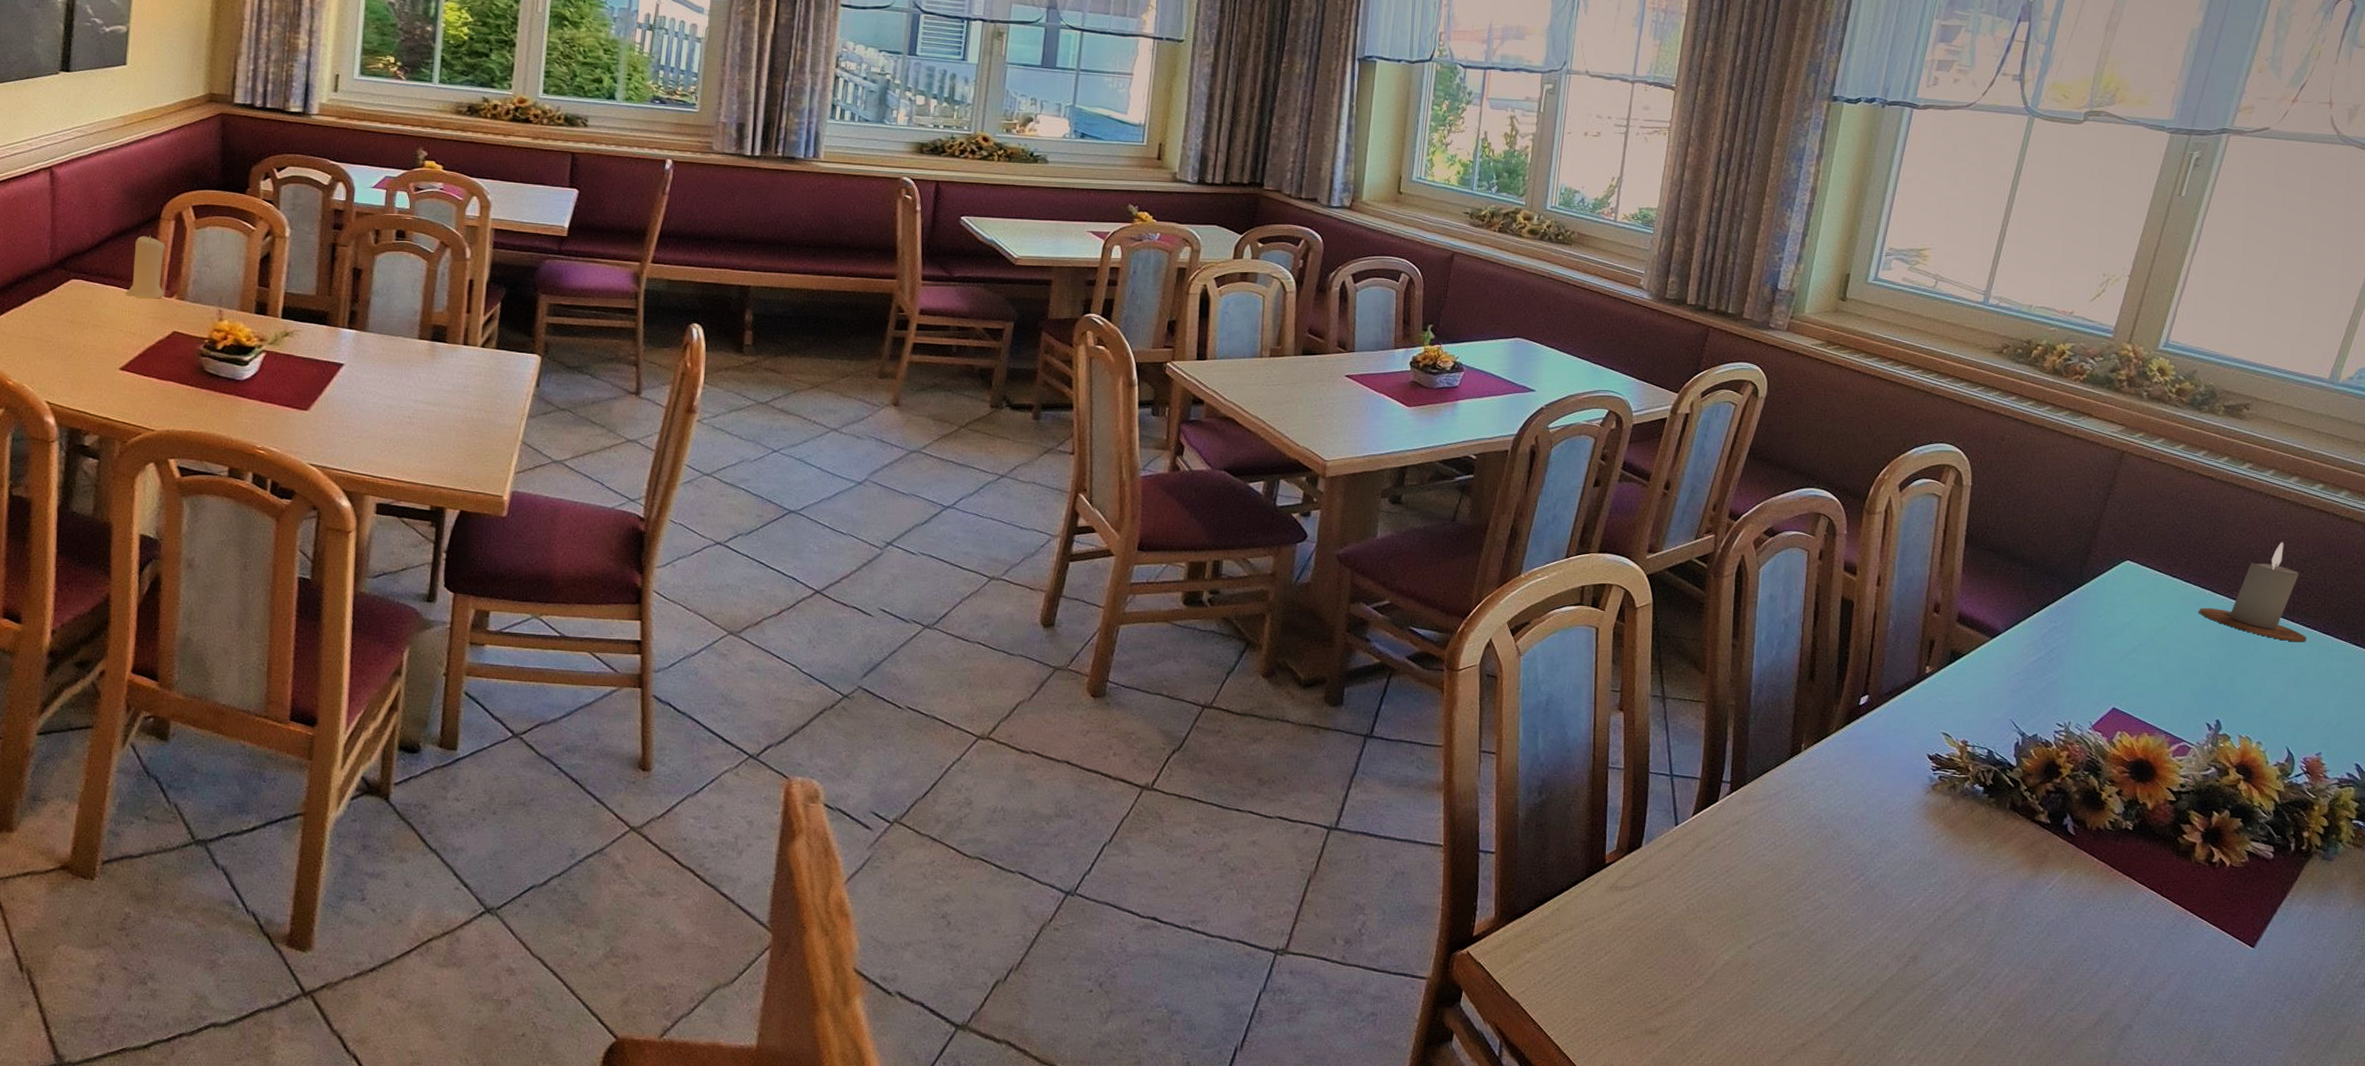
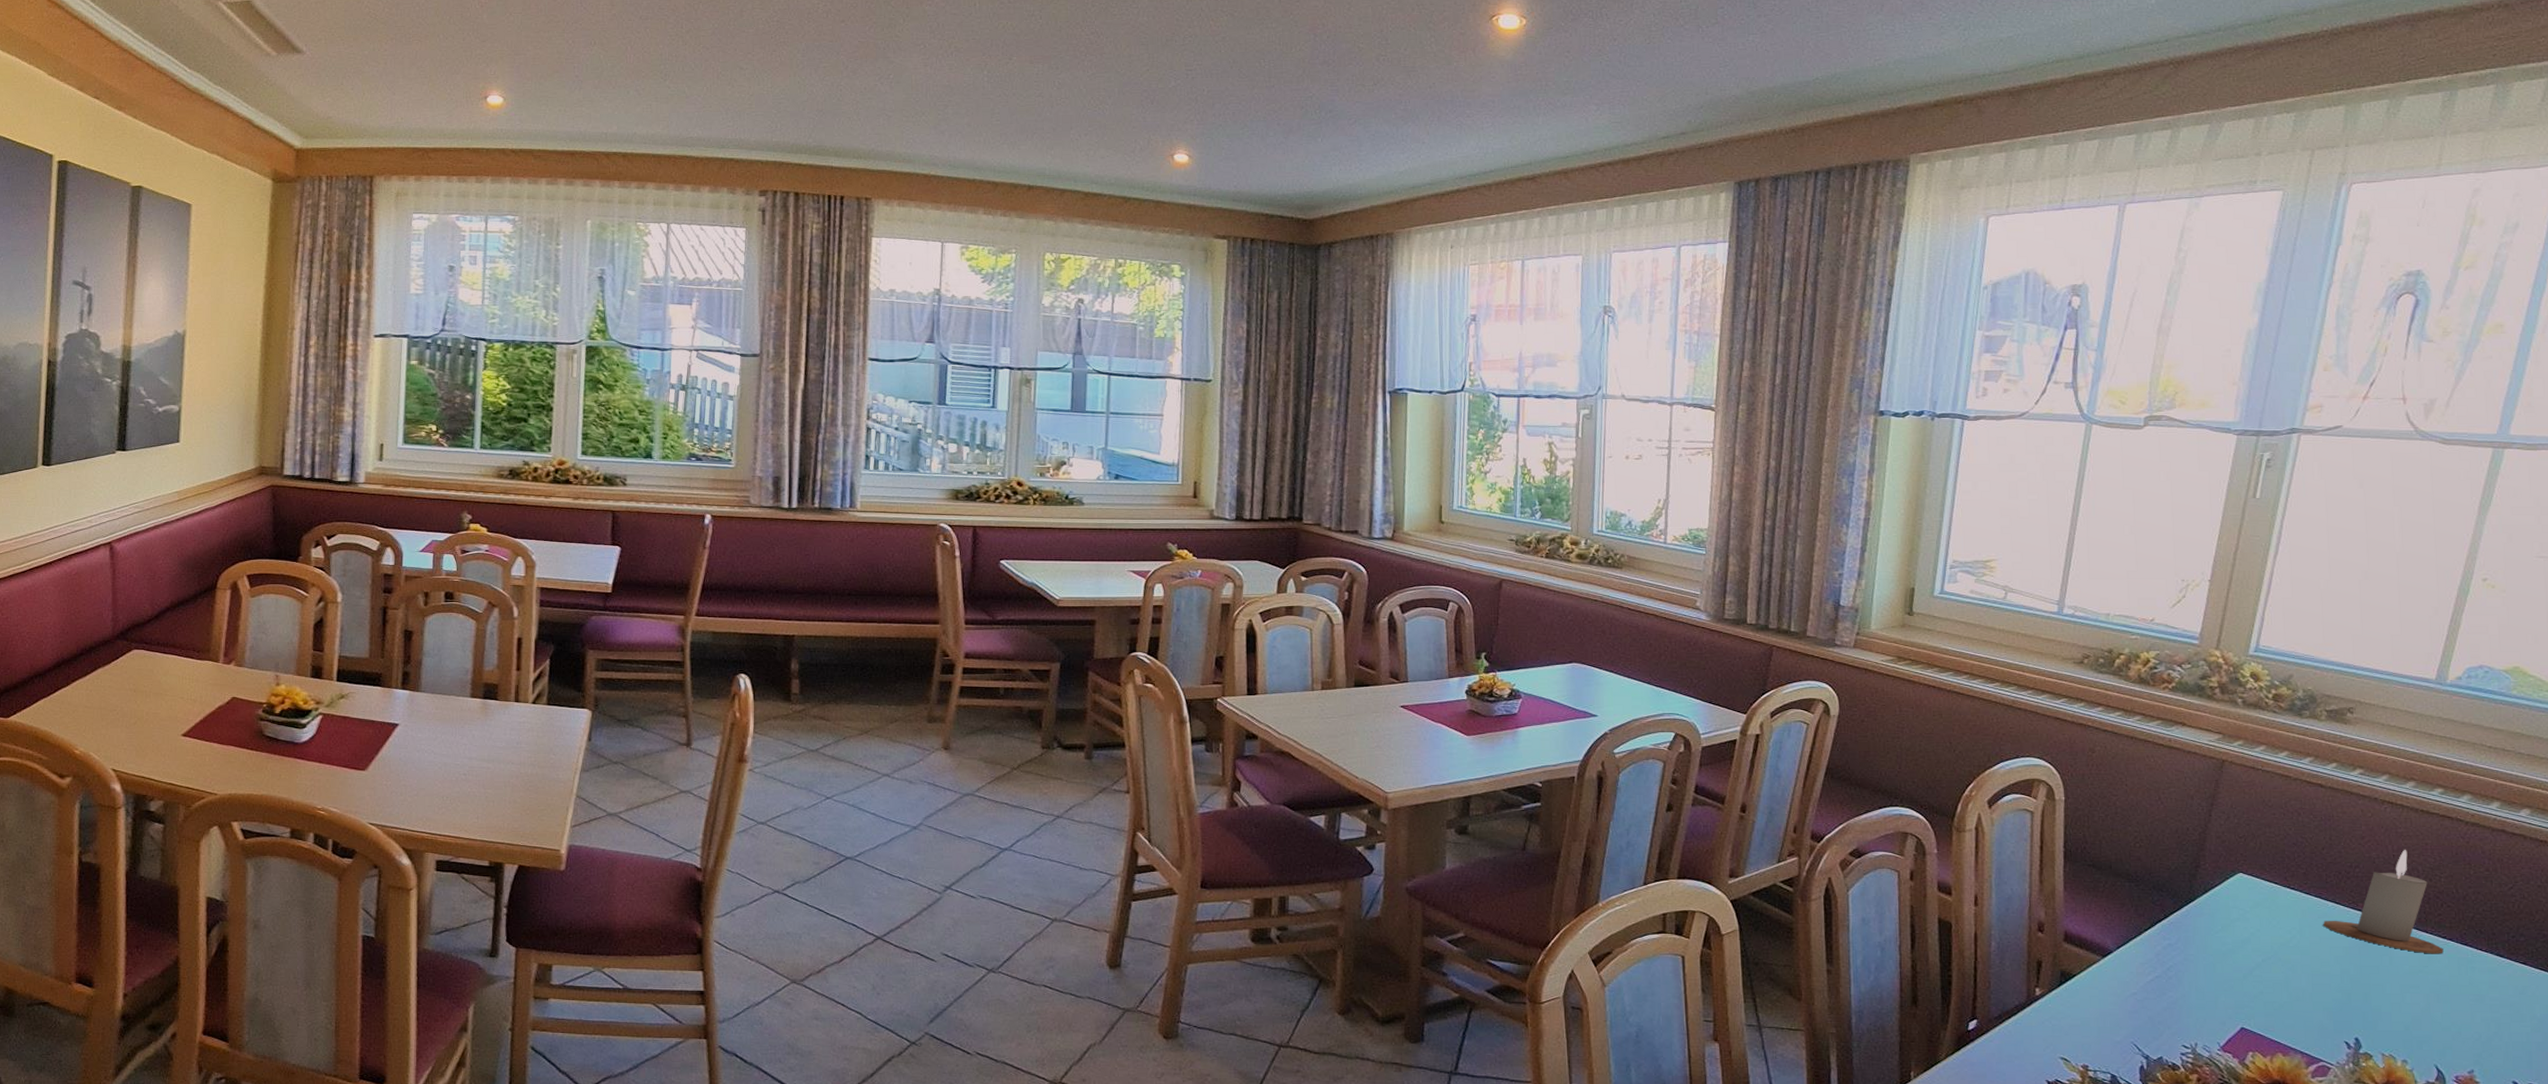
candle: present [125,235,165,300] -> none [185,604,223,667]

